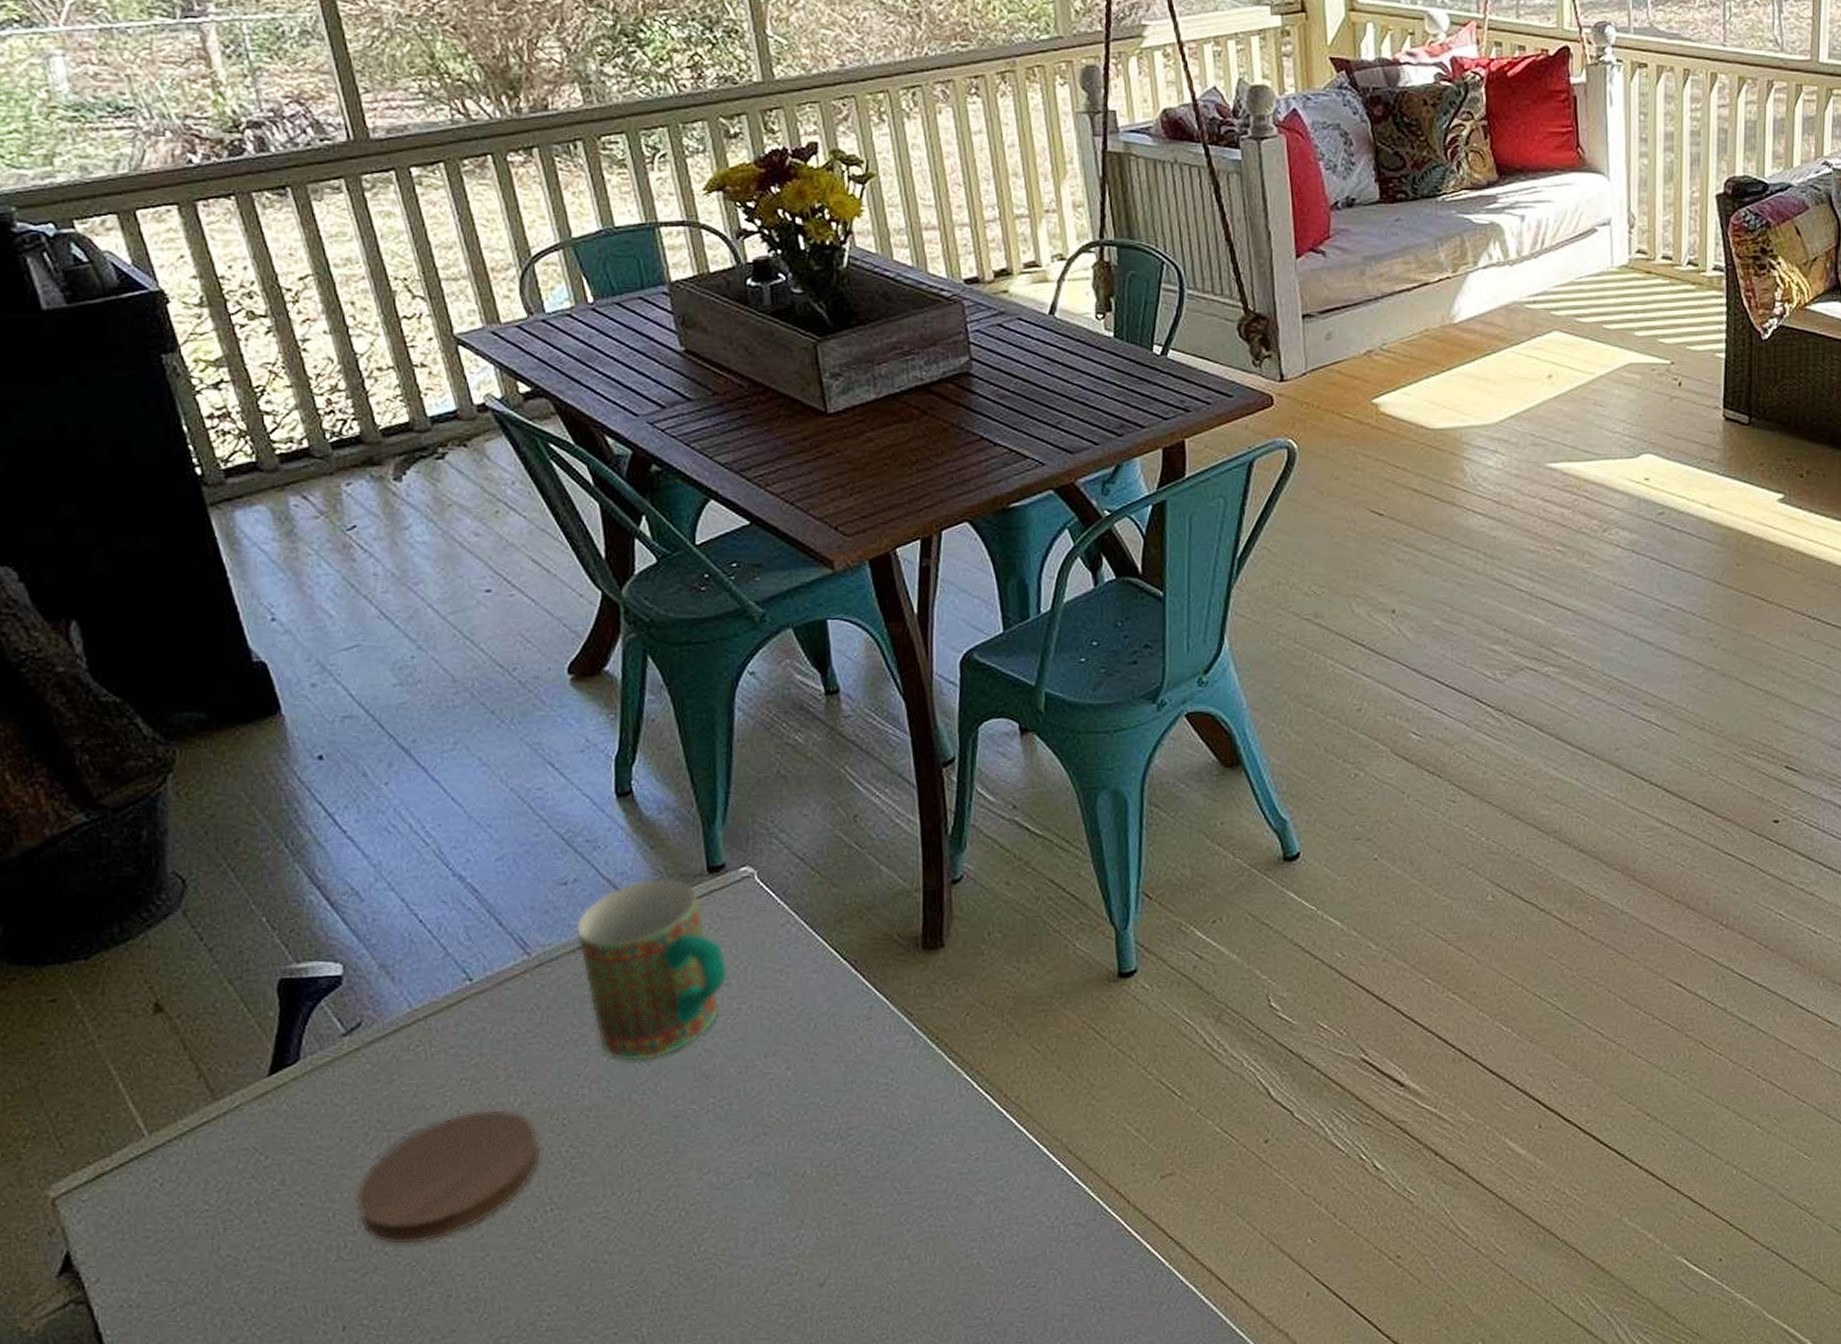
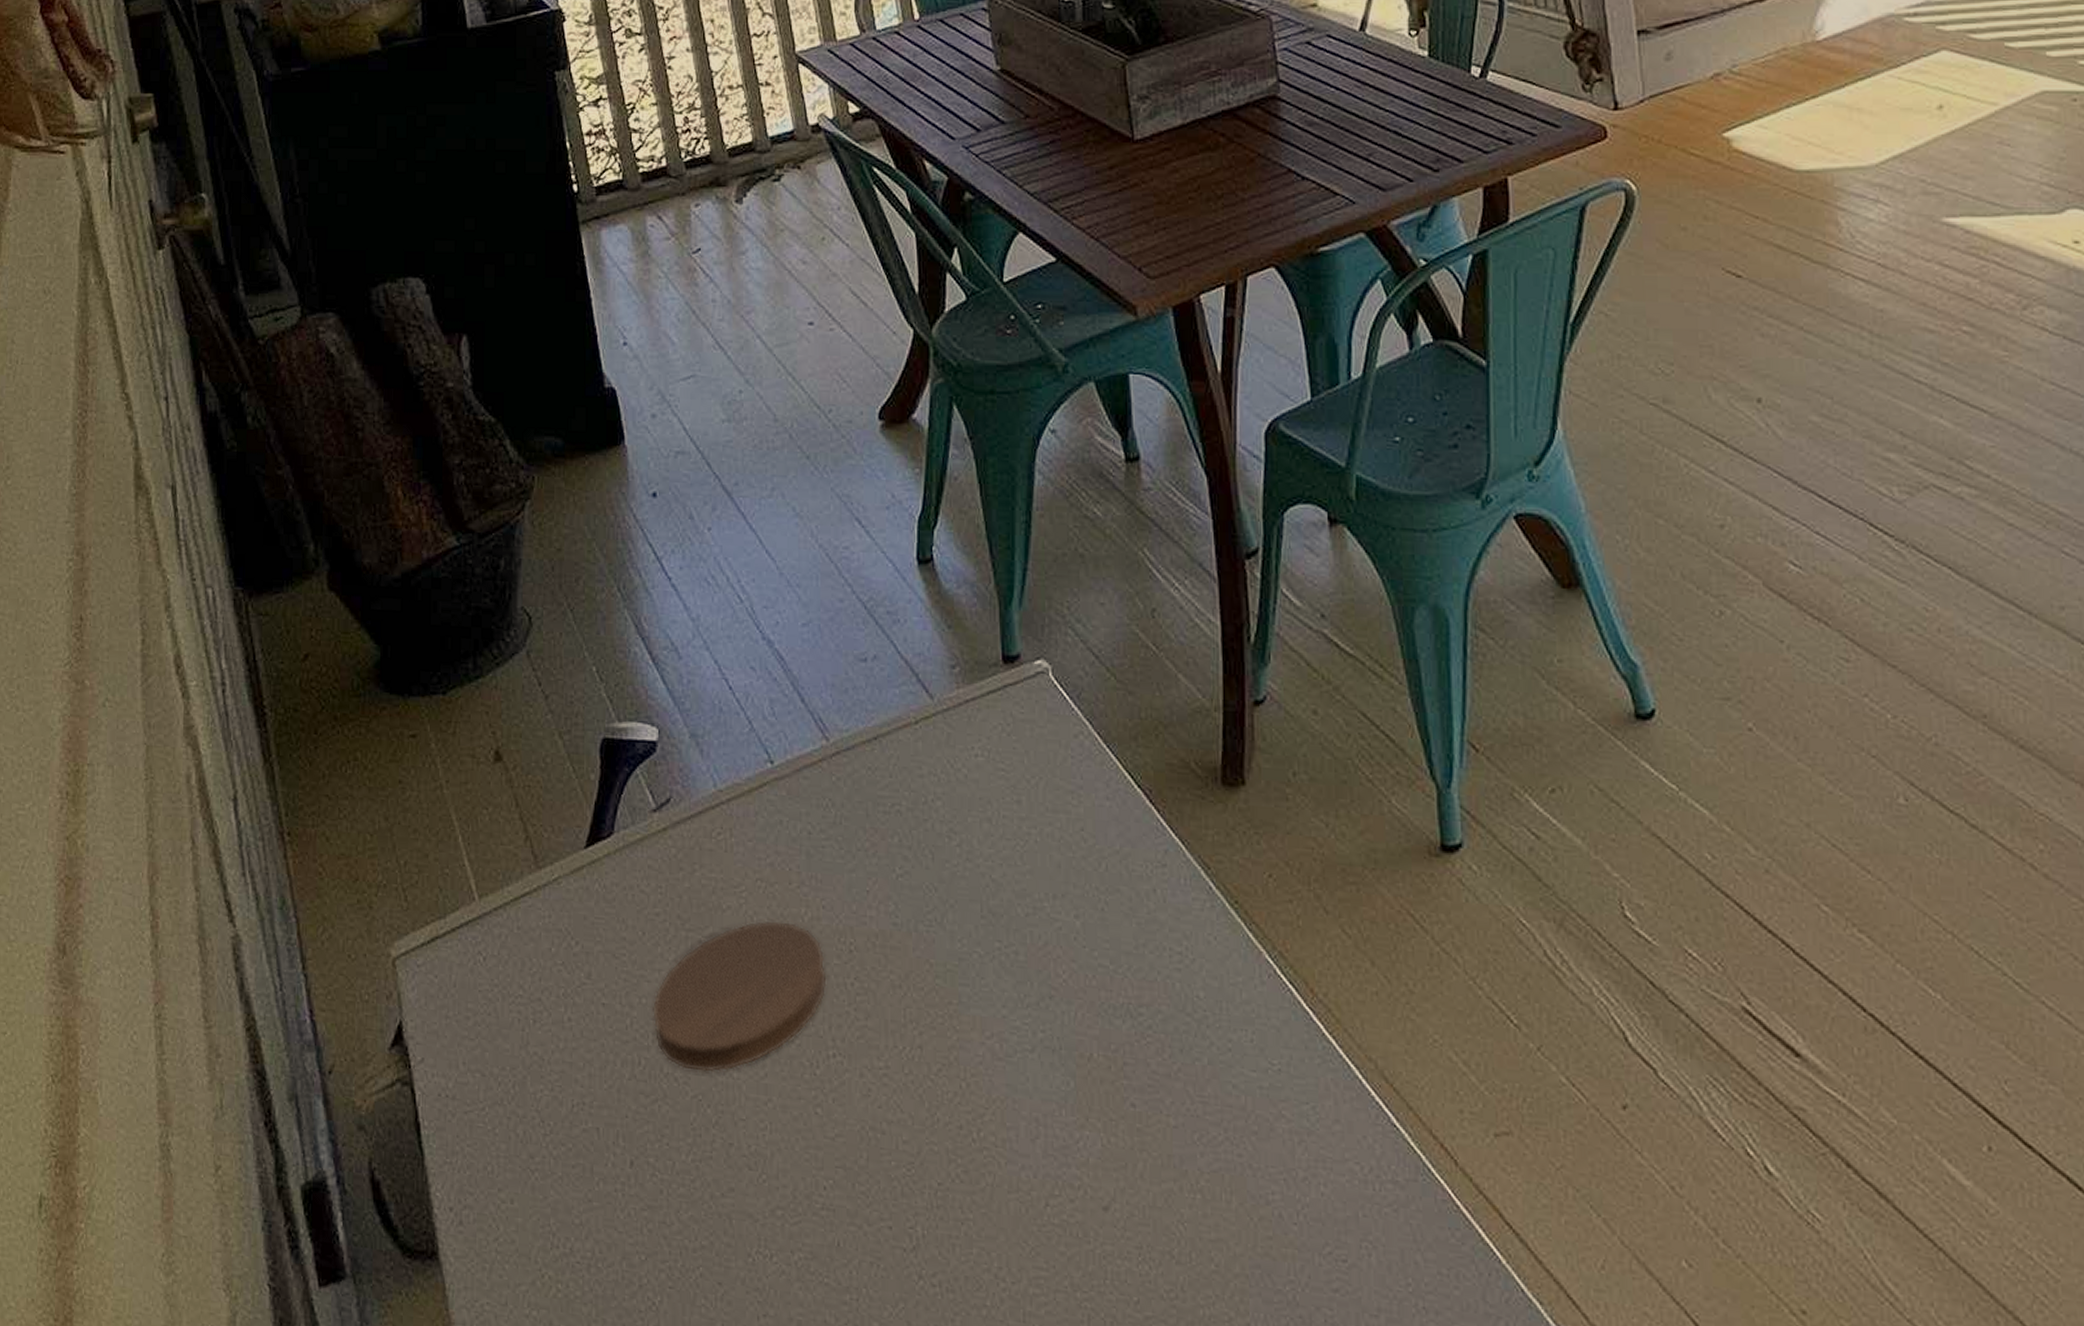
mug: present [575,877,728,1062] -> none [872,663,1019,885]

